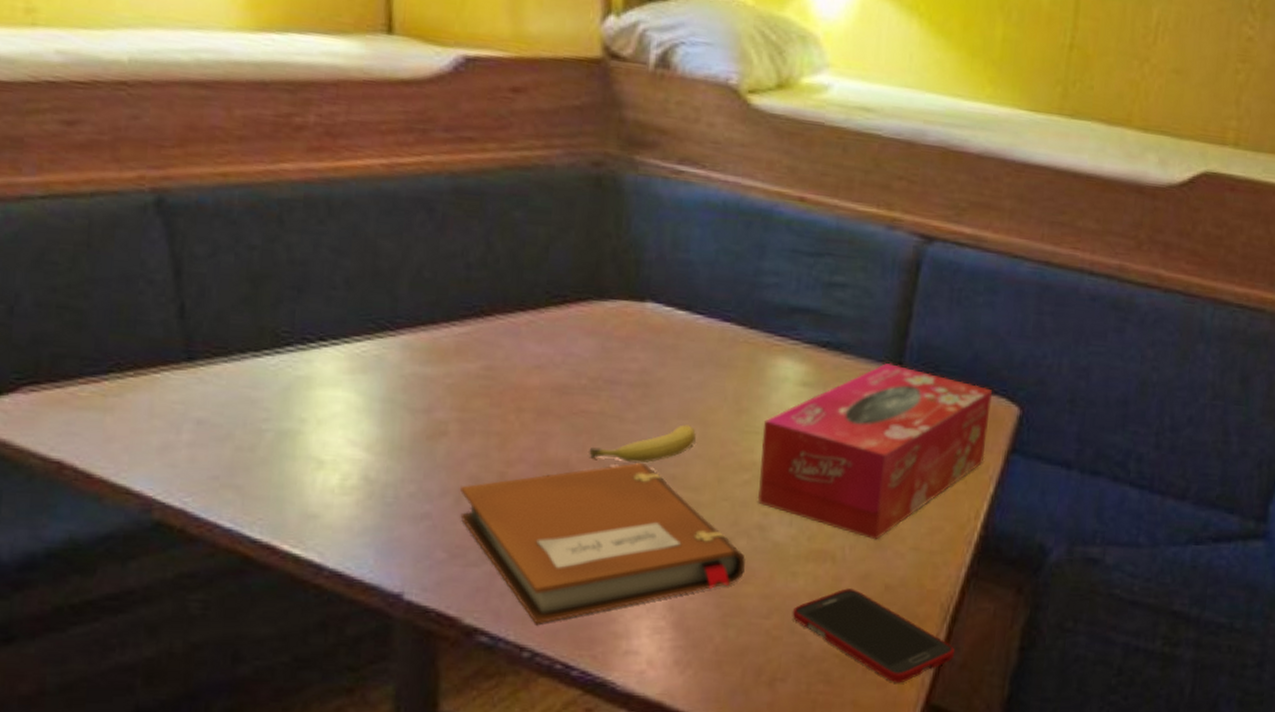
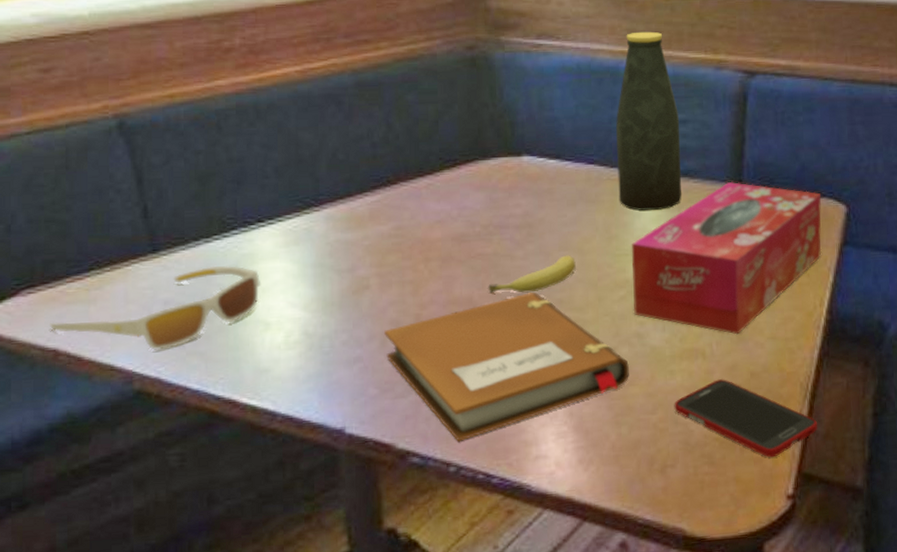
sunglasses: none [55,385,318,478] -> present [50,265,262,350]
bottle: none [755,171,838,386] -> present [616,31,682,211]

